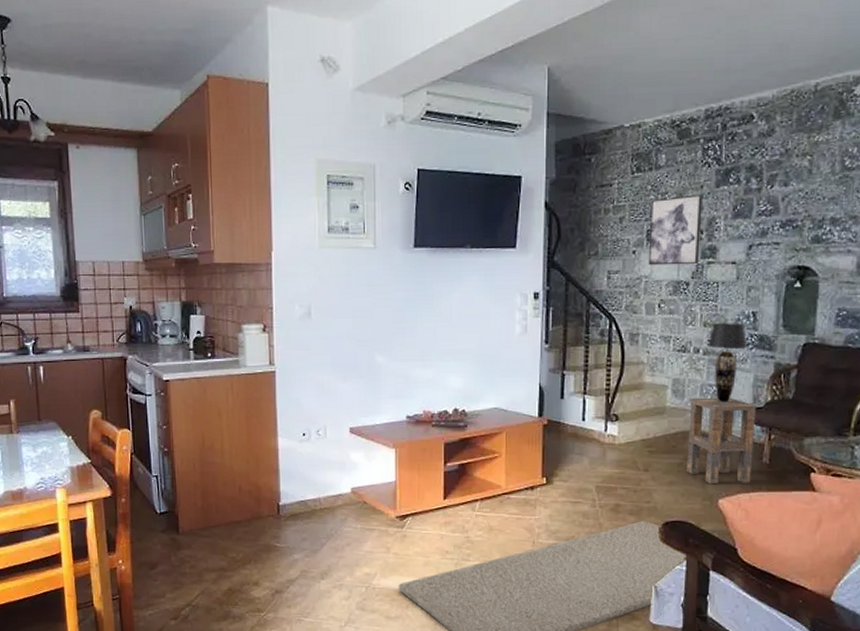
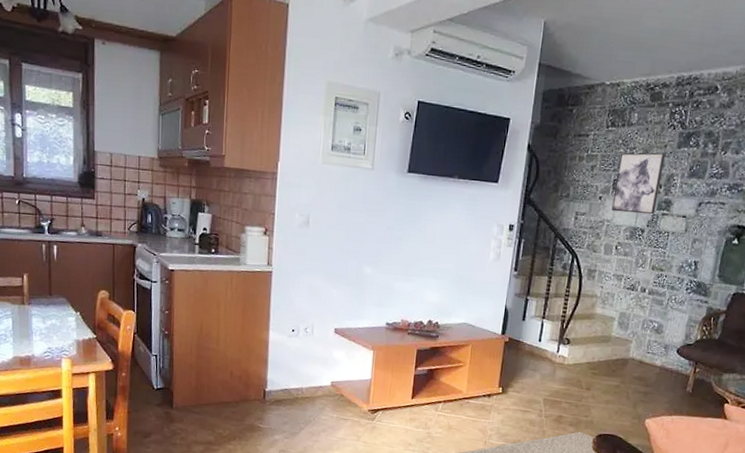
side table: present [687,397,756,485] -> none [622,330,687,408]
table lamp: present [707,323,748,403] -> none [653,268,687,337]

